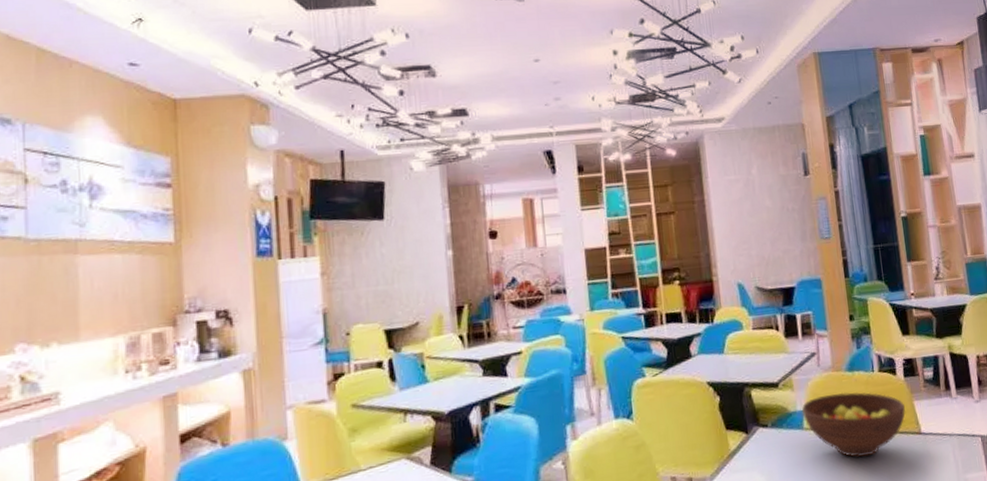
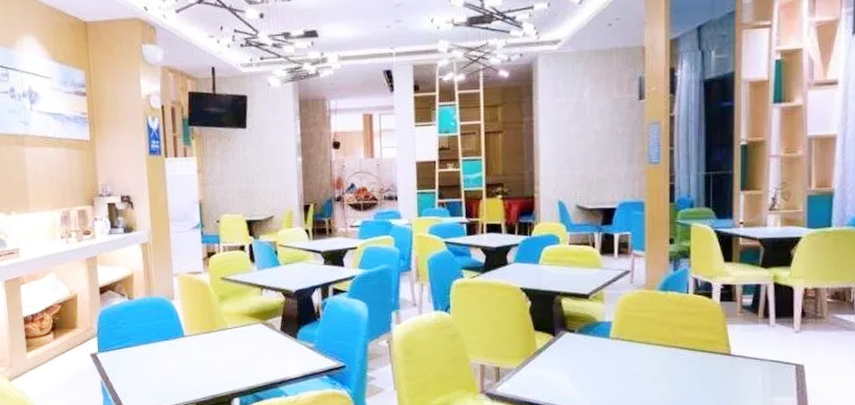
fruit bowl: present [802,392,905,457] -> none [610,309,716,369]

